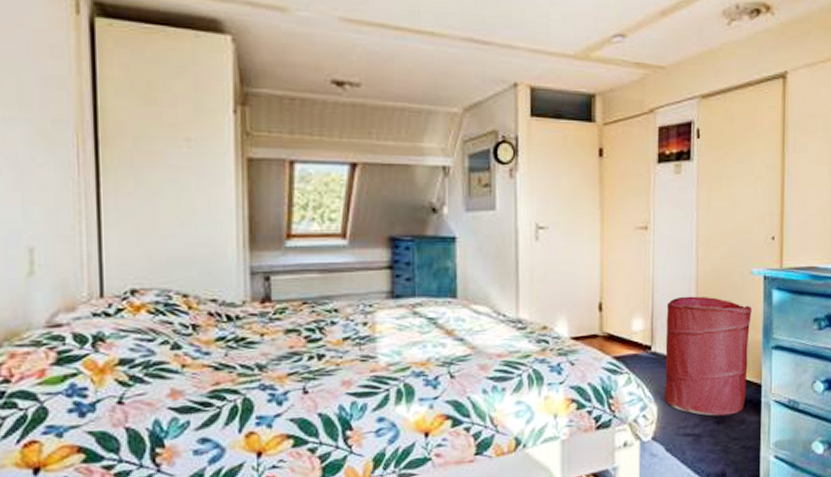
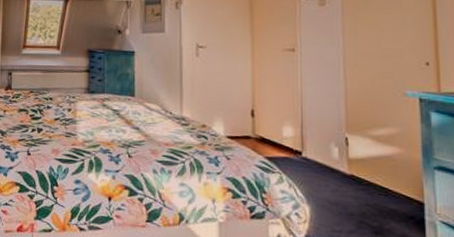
laundry hamper: present [665,296,752,416] -> none [315,110,408,228]

